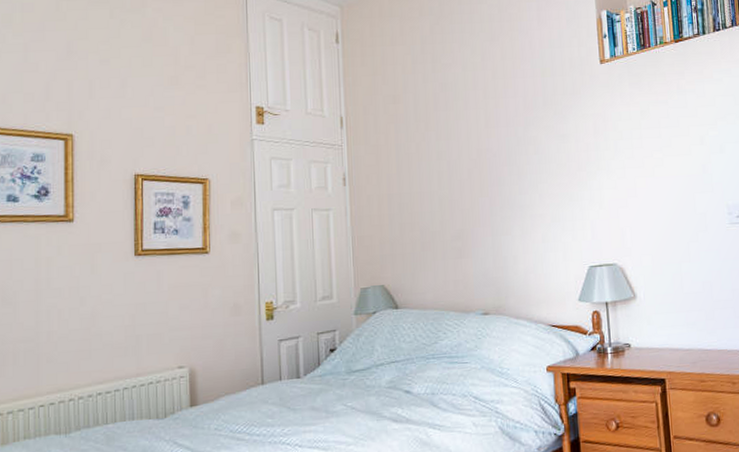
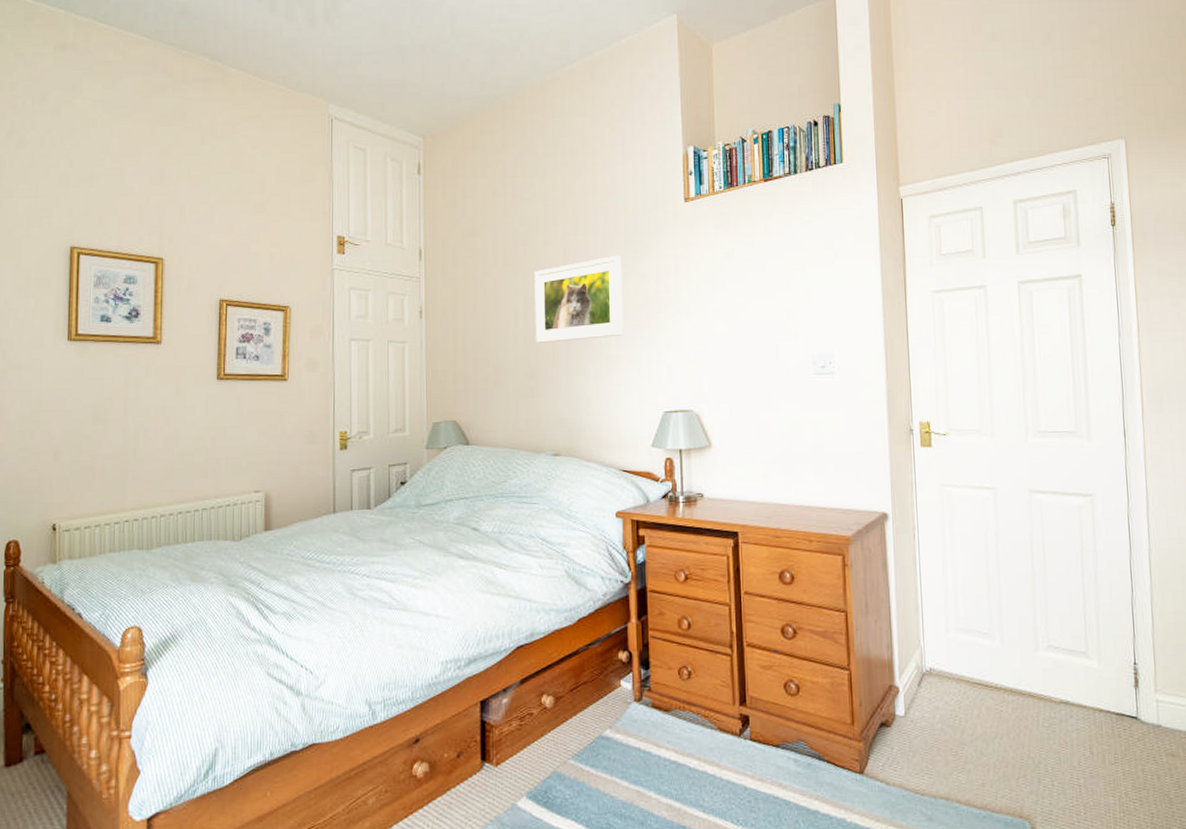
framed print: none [457,117,546,206] -> present [534,256,623,344]

